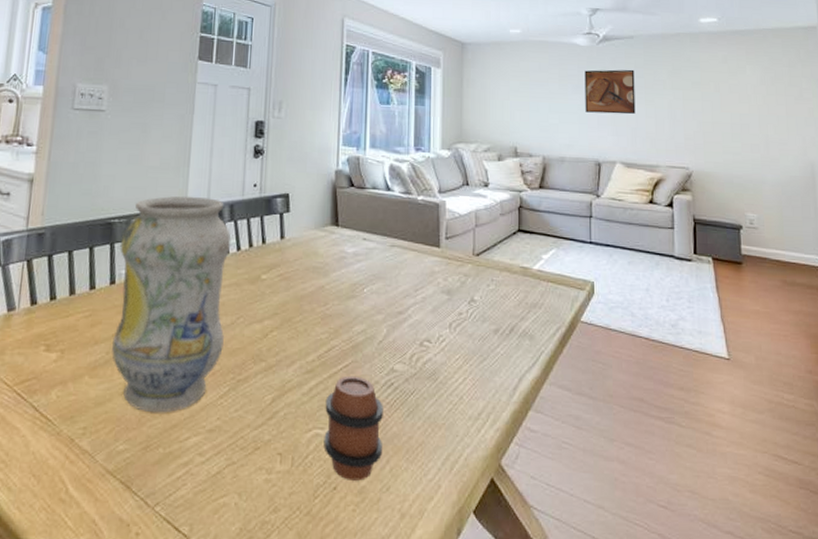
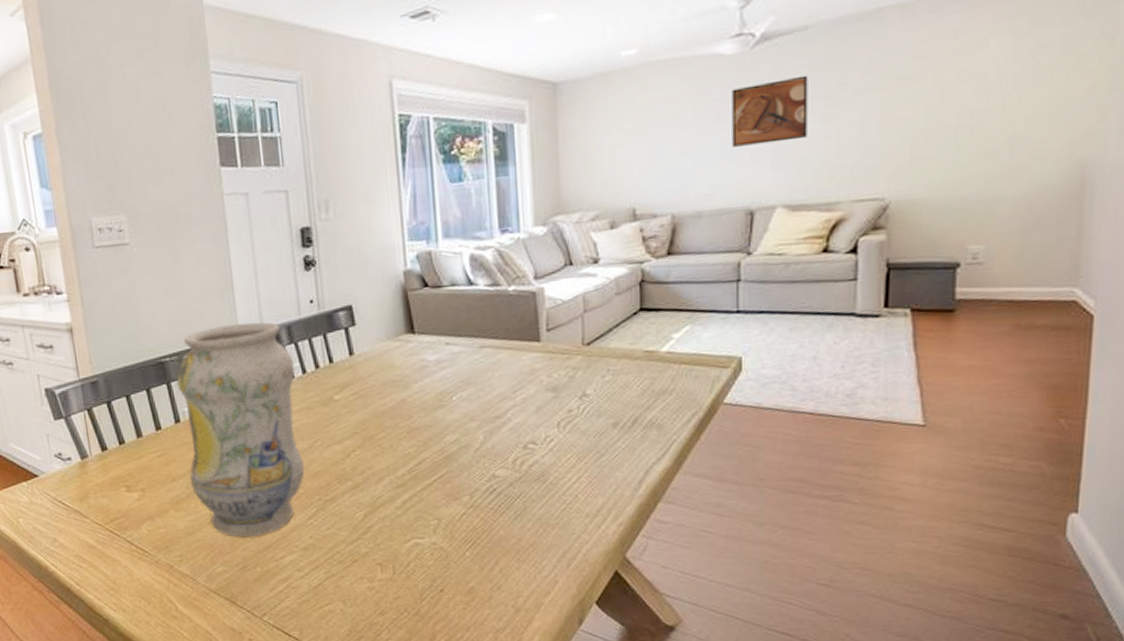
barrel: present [323,375,383,481] -> none [421,485,490,583]

